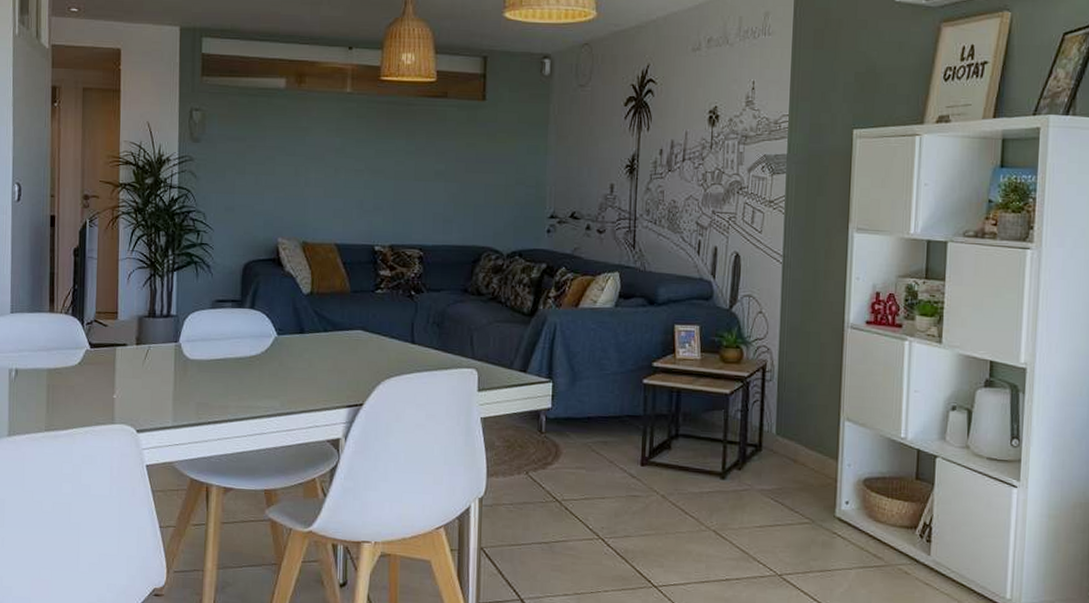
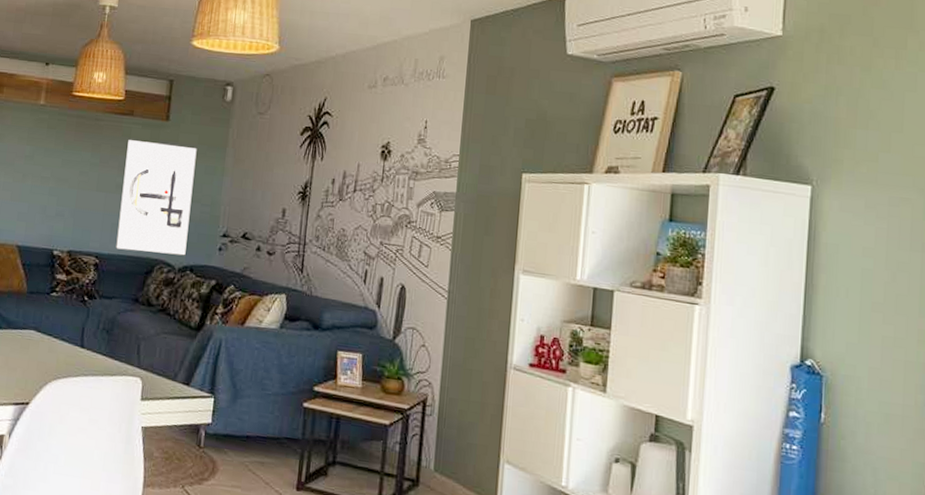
wall art: none [440,124,517,241] -> present [116,140,197,256]

